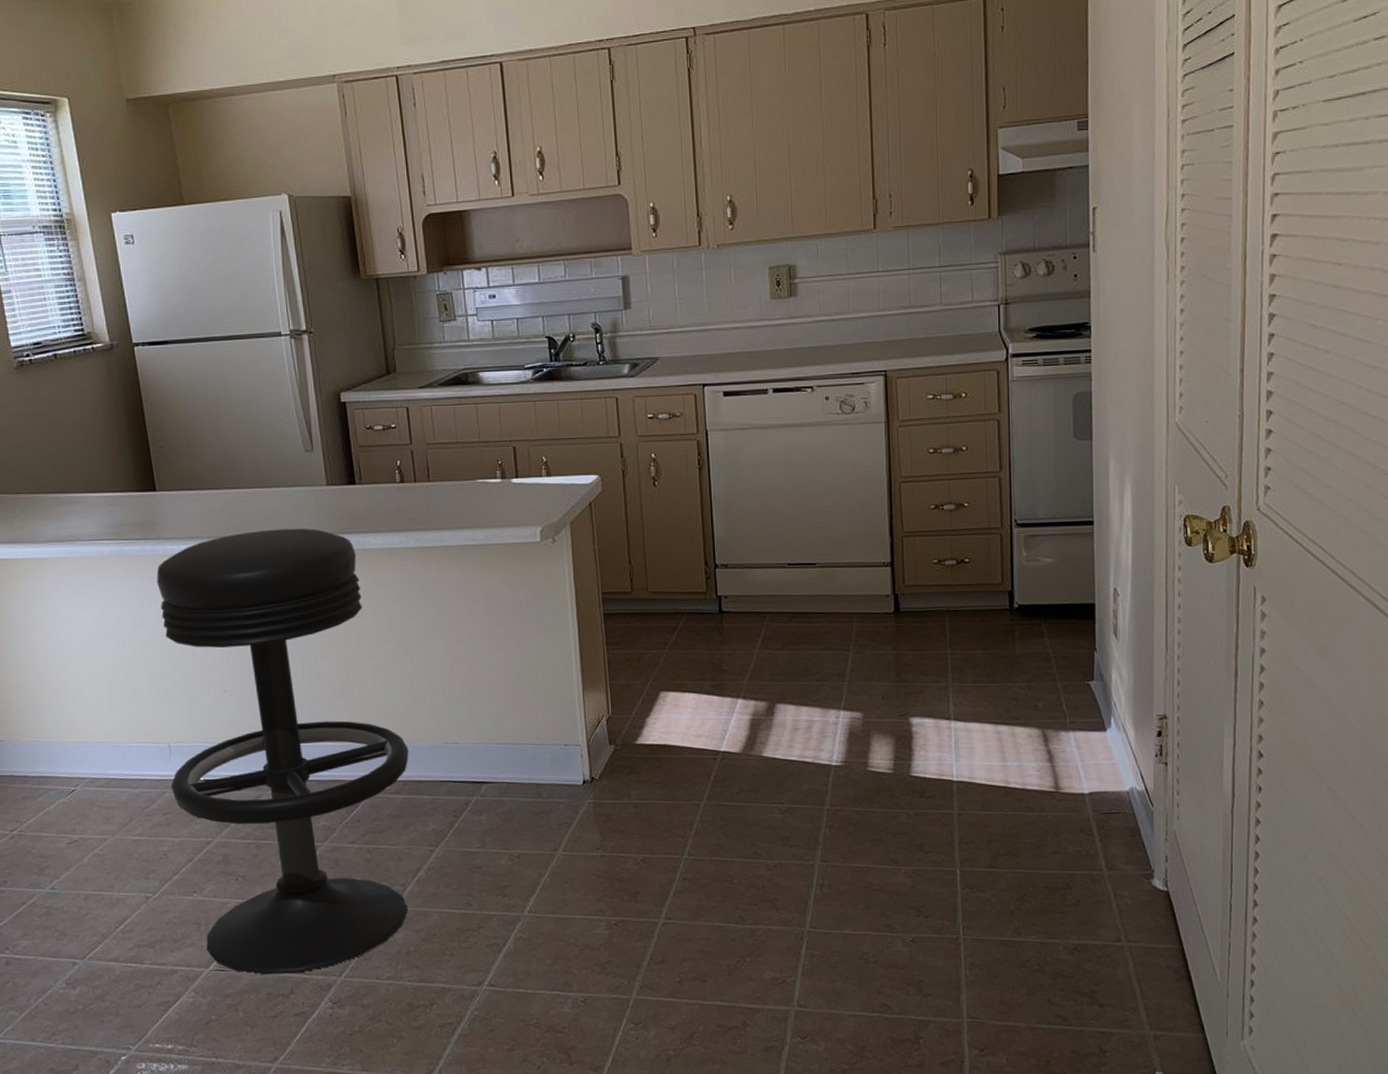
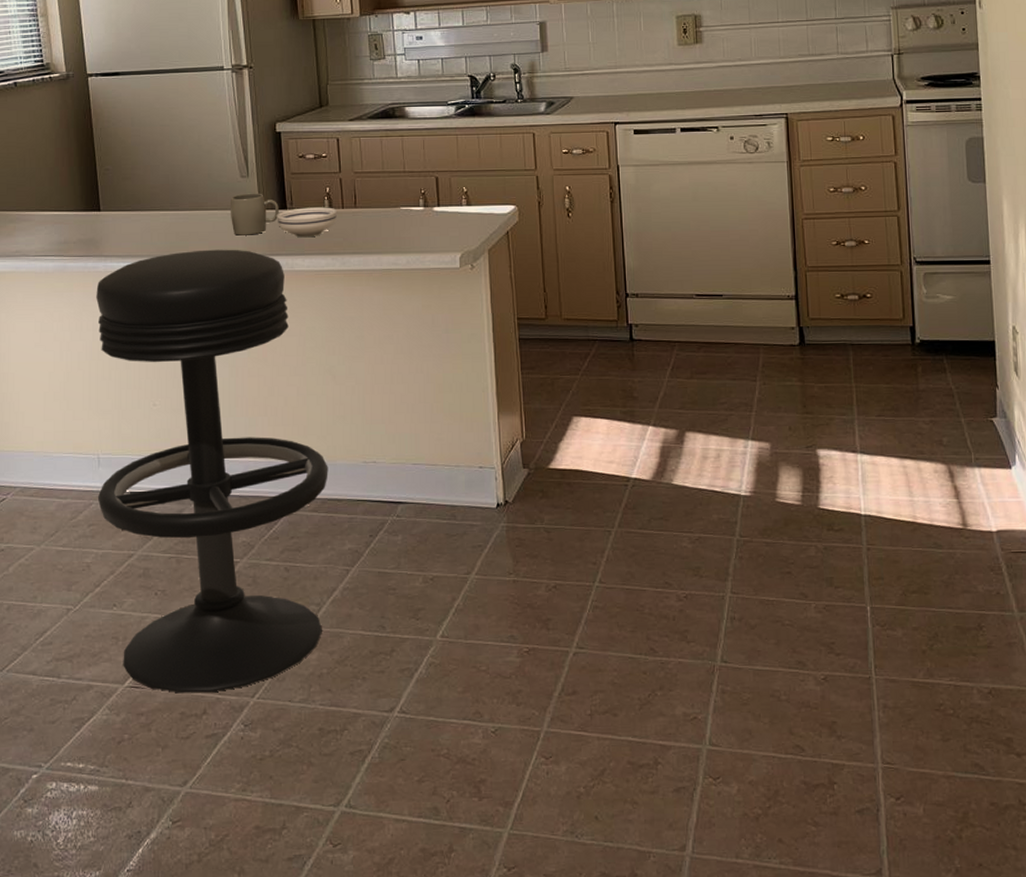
mug: none [294,468,347,514] -> present [230,193,279,235]
bowl: none [345,481,409,514] -> present [276,207,337,238]

